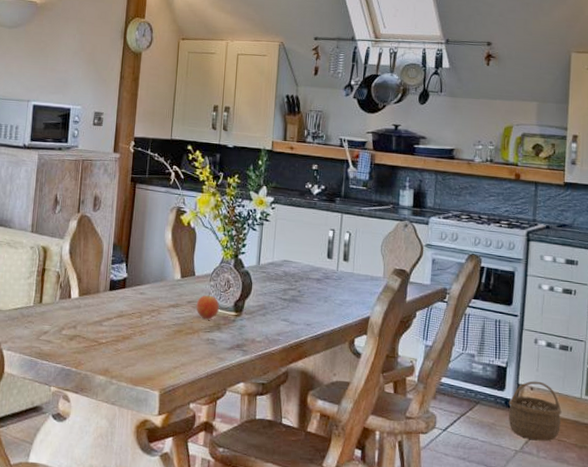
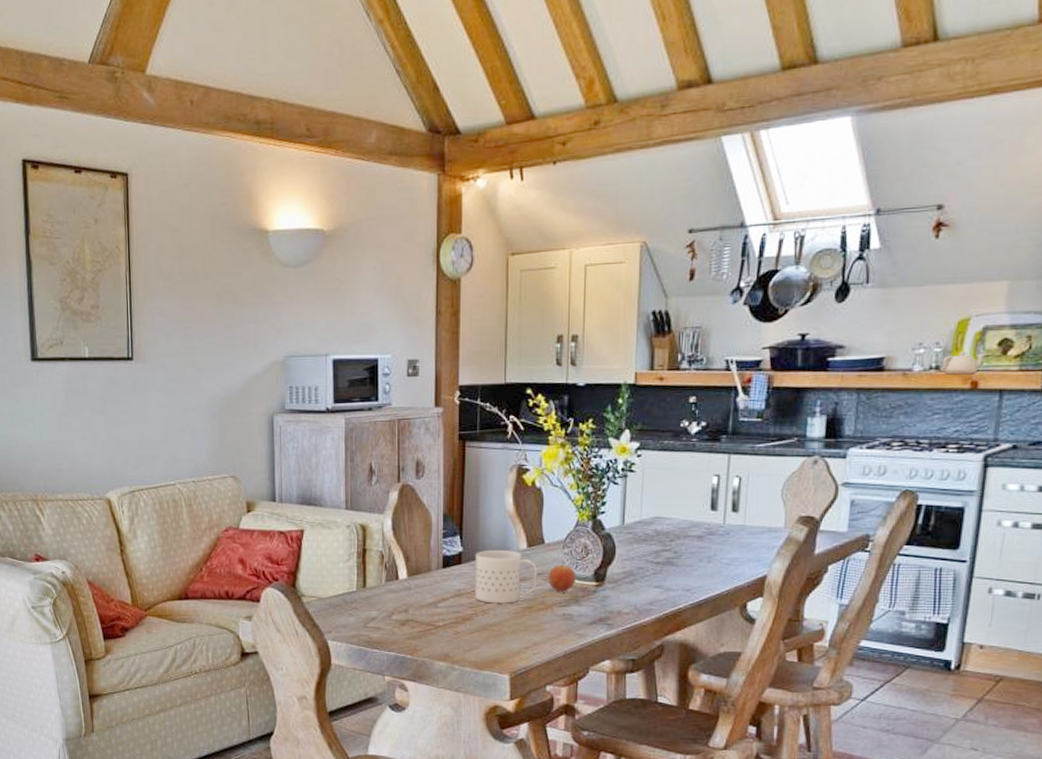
mug: none [135,278,188,327] -> present [475,550,537,604]
teapot: none [494,150,525,169] -> present [941,352,987,375]
wicker basket: present [508,381,562,441] -> none [948,638,1021,707]

